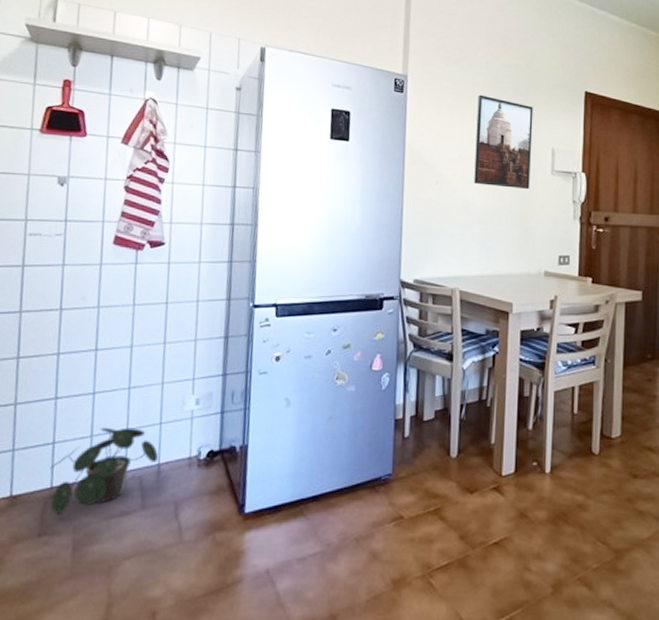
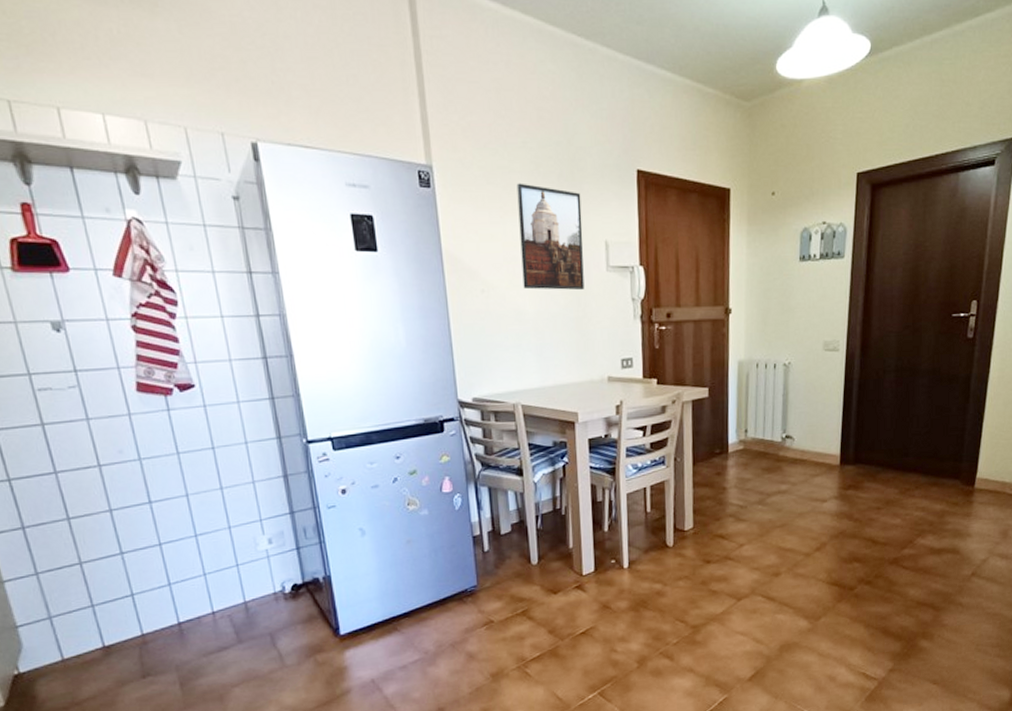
potted plant: present [49,427,159,516] -> none [135,572,244,658]

